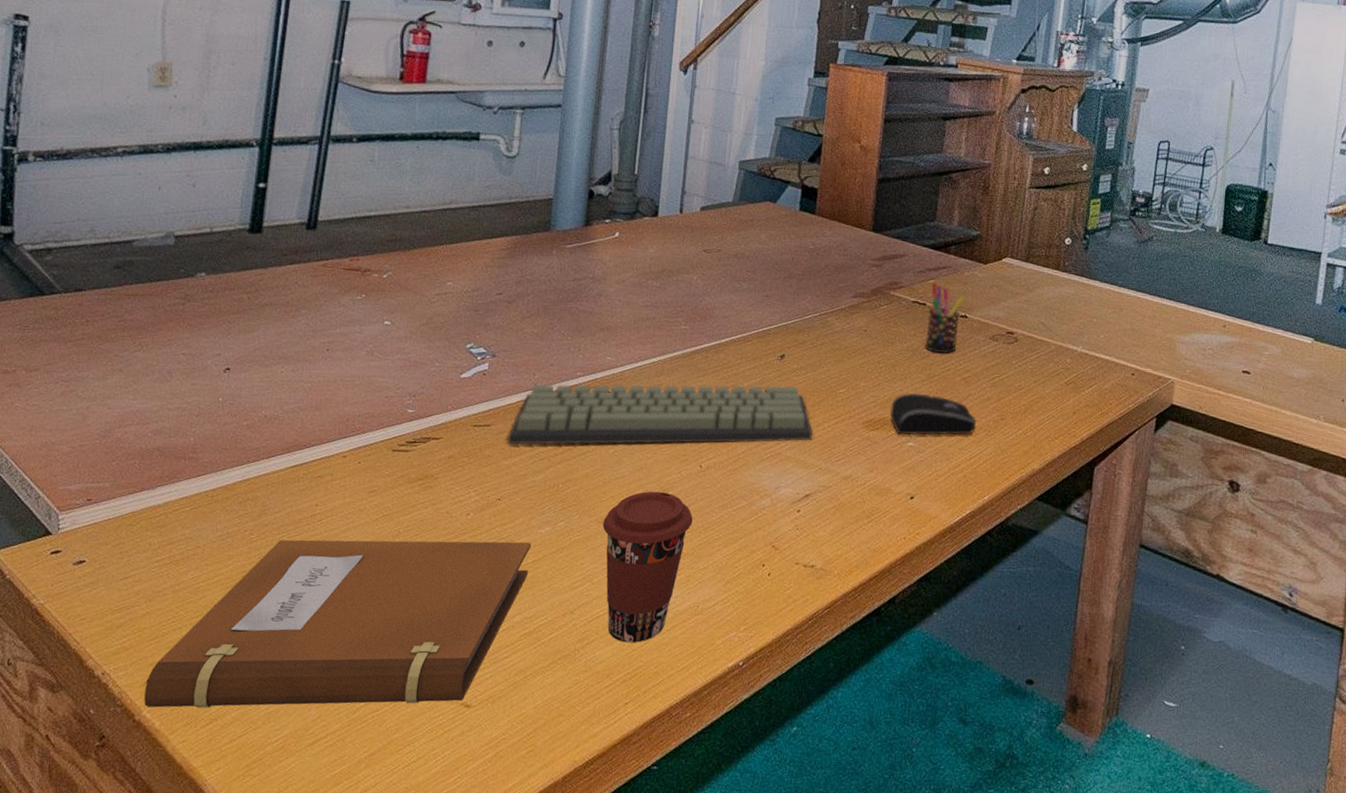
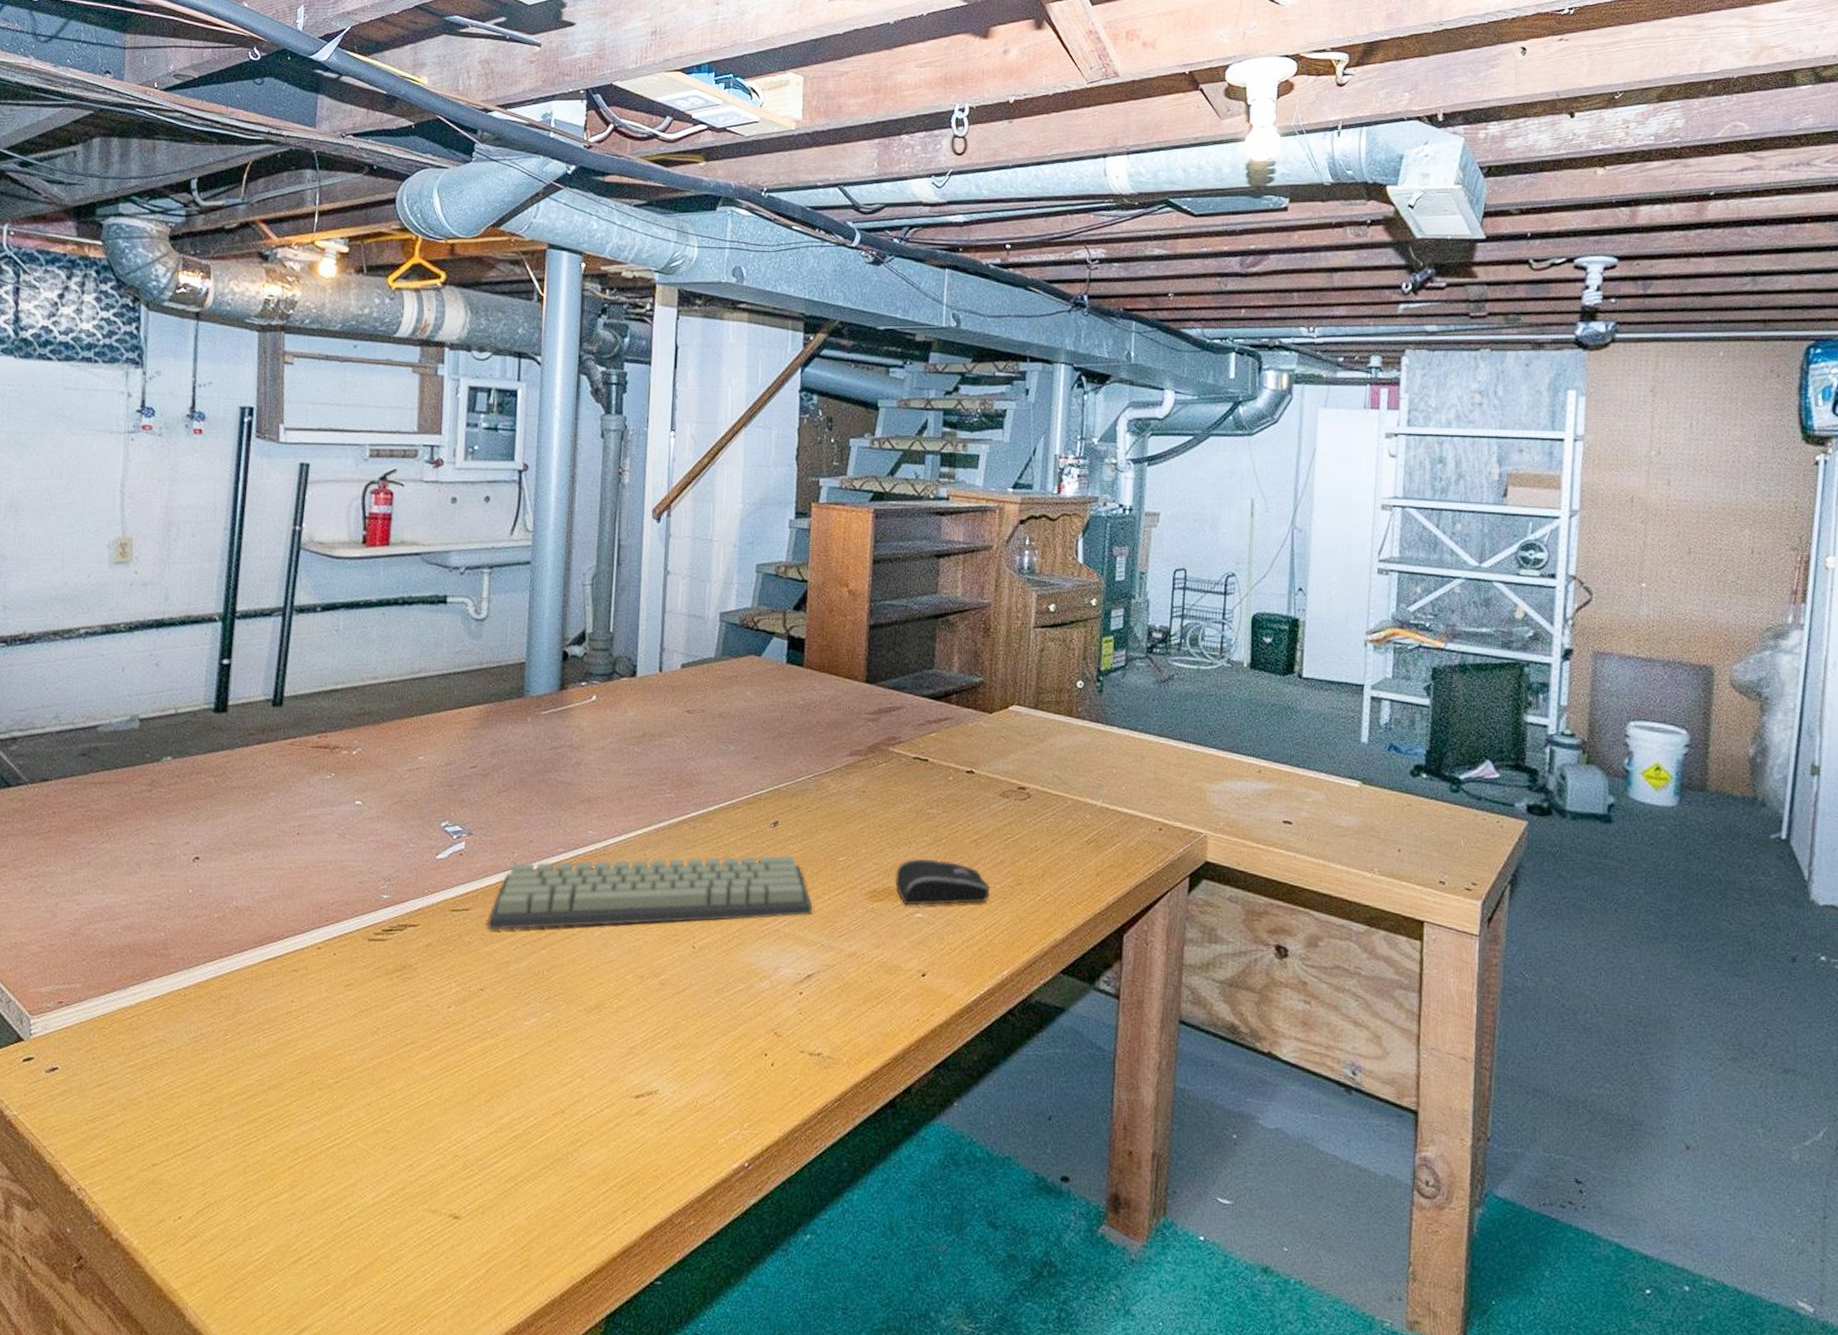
notebook: present [143,539,532,708] -> none [120,1035,518,1225]
coffee cup: present [602,491,693,643] -> none [591,976,688,1144]
pen holder: present [925,282,965,353] -> none [929,735,970,813]

